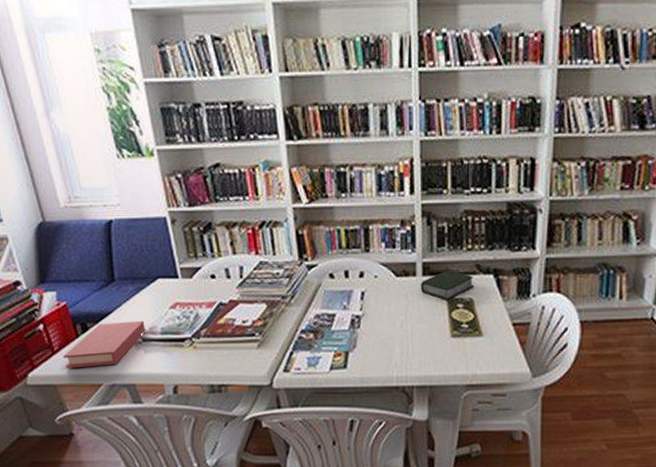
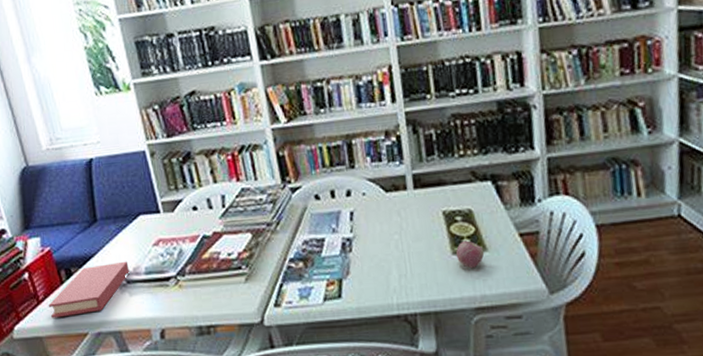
book: present [421,270,474,300] -> none [413,180,472,214]
apple: none [455,326,480,351] -> present [456,240,485,269]

